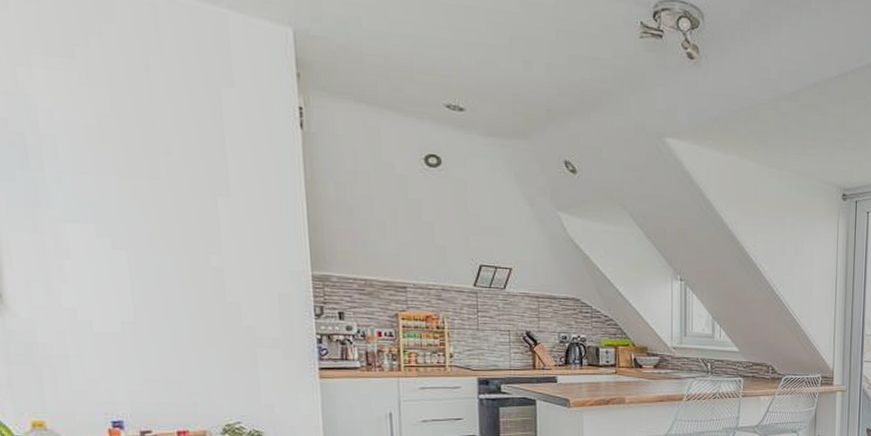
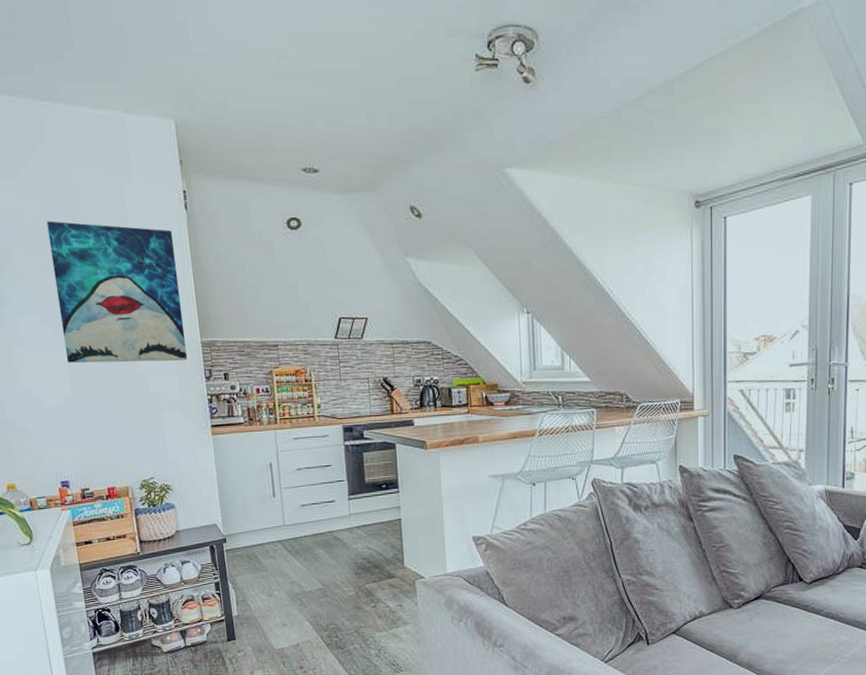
wall art: none [111,115,294,295] -> present [46,221,188,363]

